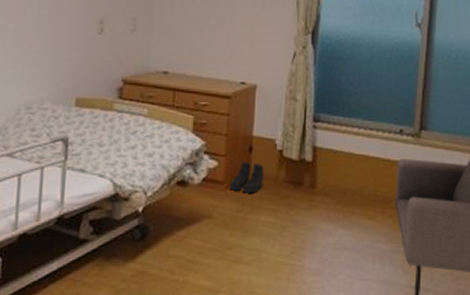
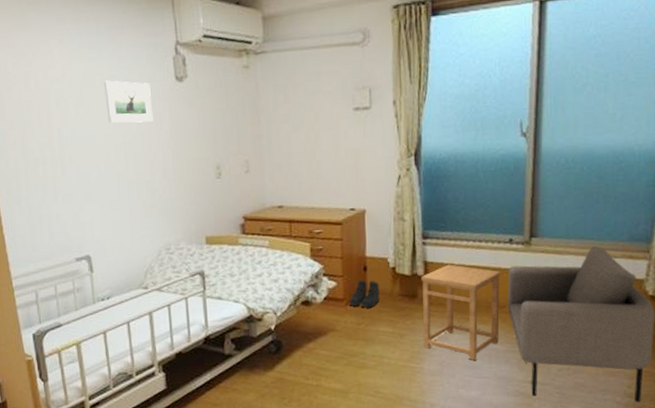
side table: none [305,151,390,260] -> present [421,264,501,361]

